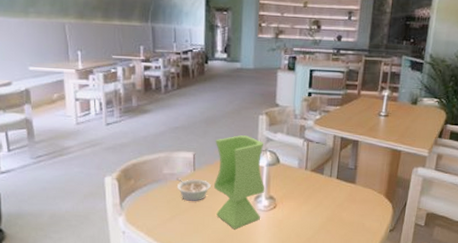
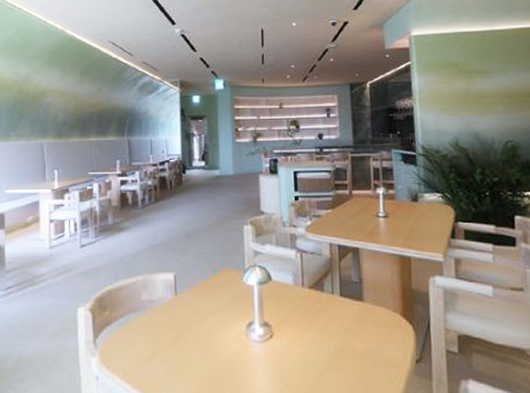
legume: present [176,177,211,201] -> none [156,304,195,333]
vase: present [214,135,265,230] -> none [197,250,258,368]

